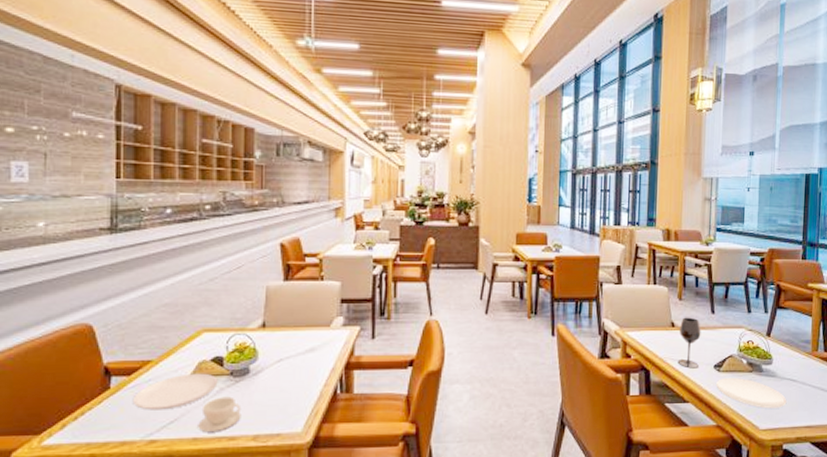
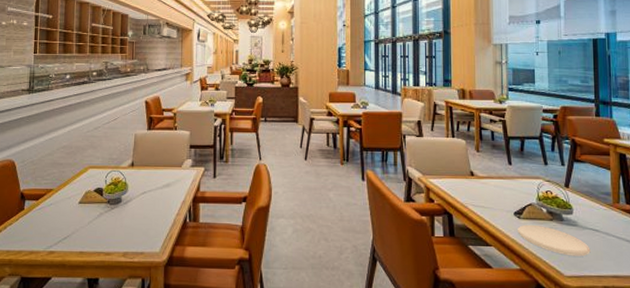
plate: present [132,373,218,410] -> none [39,200,99,228]
teacup: present [198,396,242,432] -> none [84,220,115,247]
wineglass: present [677,317,701,369] -> none [478,167,500,215]

